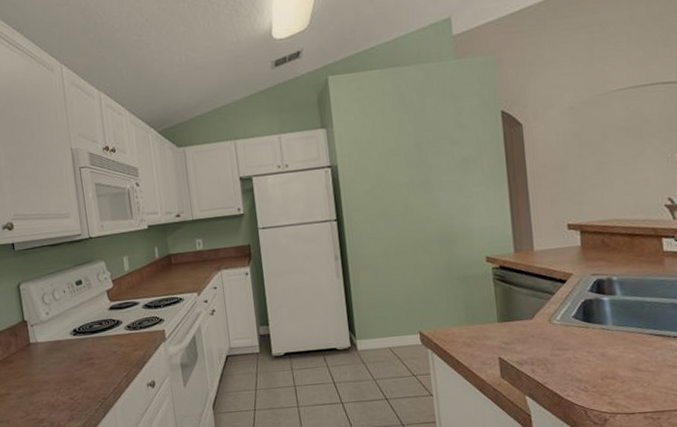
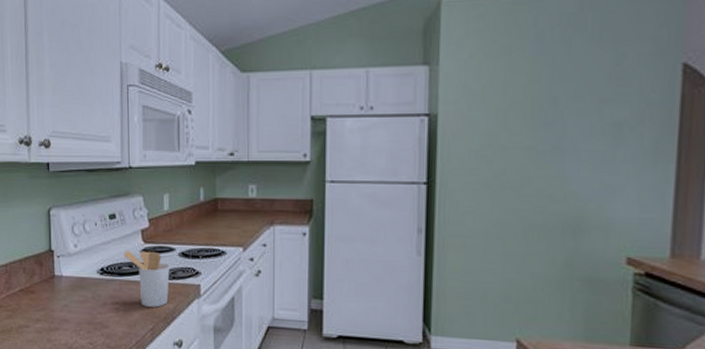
utensil holder: none [93,307,138,357] -> present [123,250,170,307]

